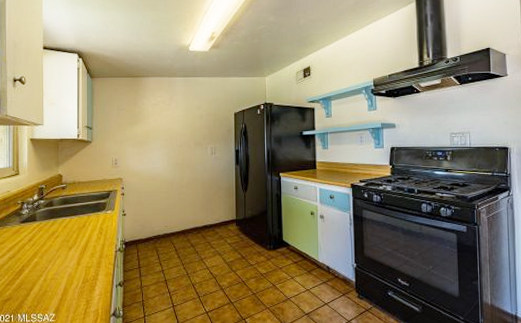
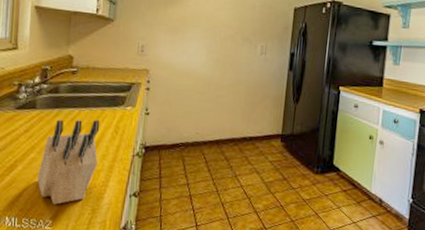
knife block: none [41,225,89,300] -> present [37,119,100,205]

